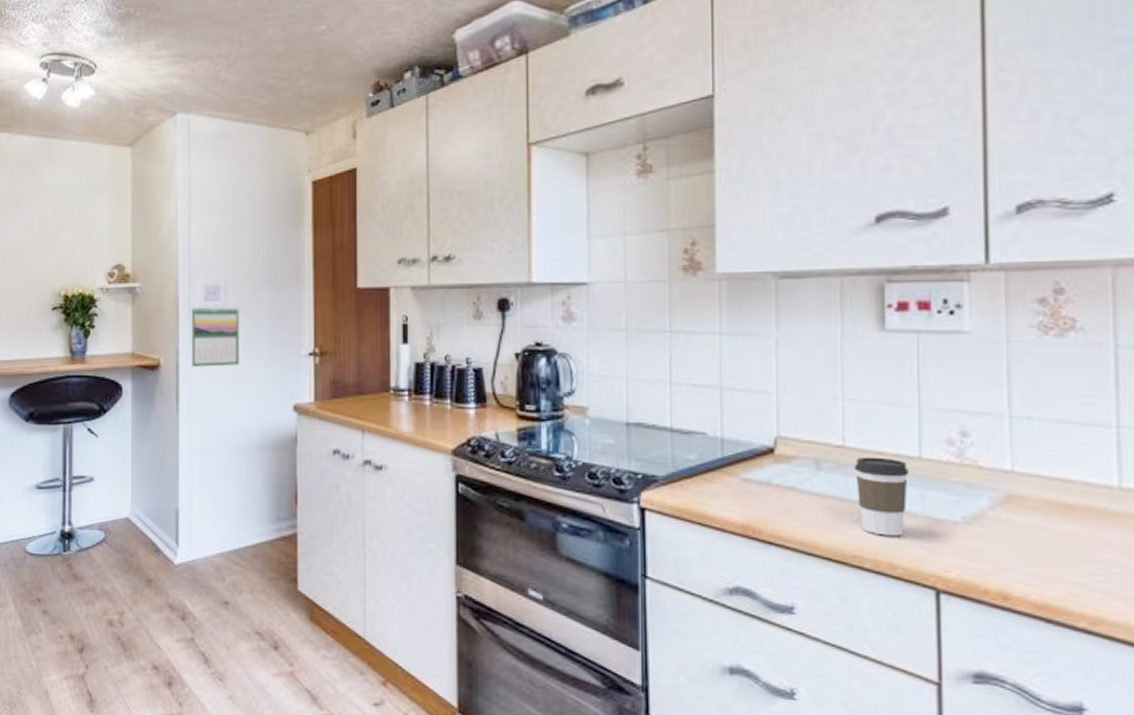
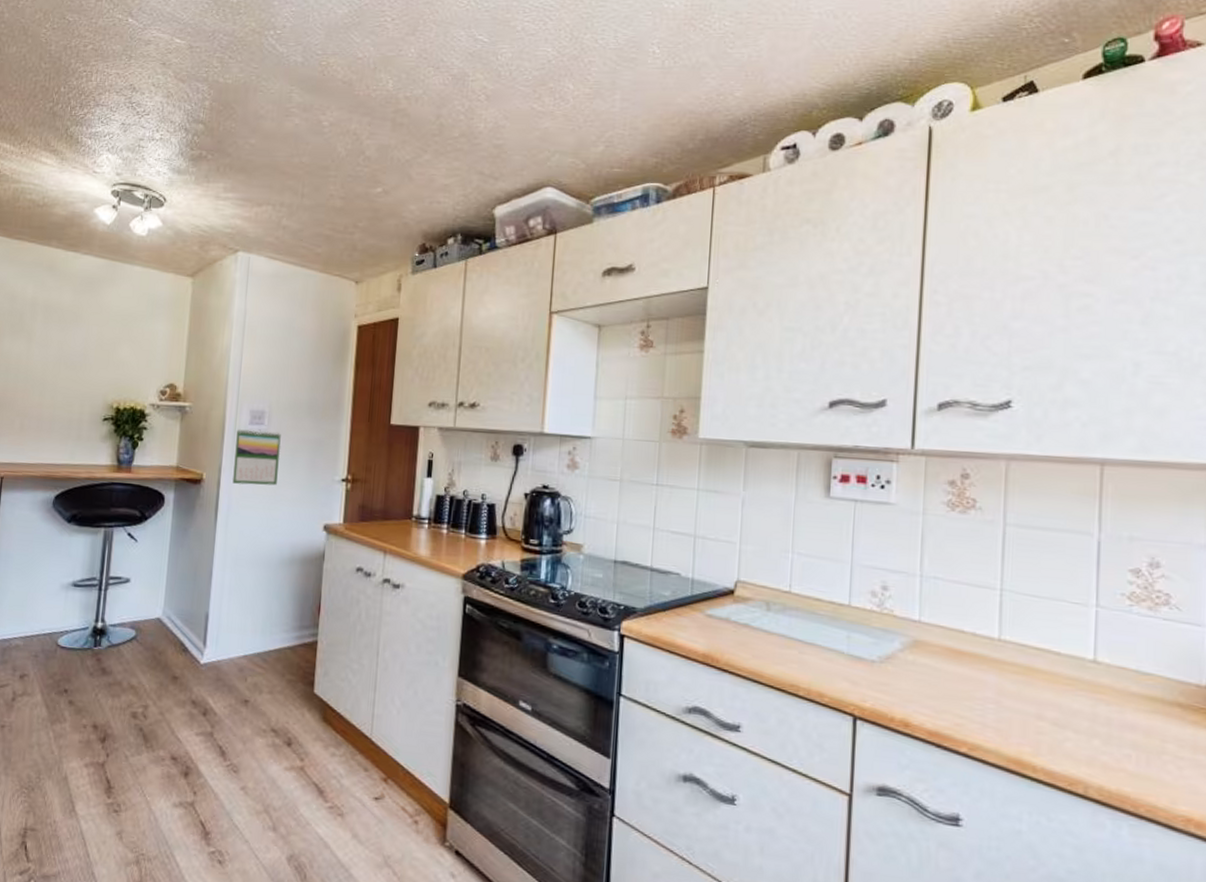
coffee cup: present [855,456,908,537] -> none [797,602,839,670]

